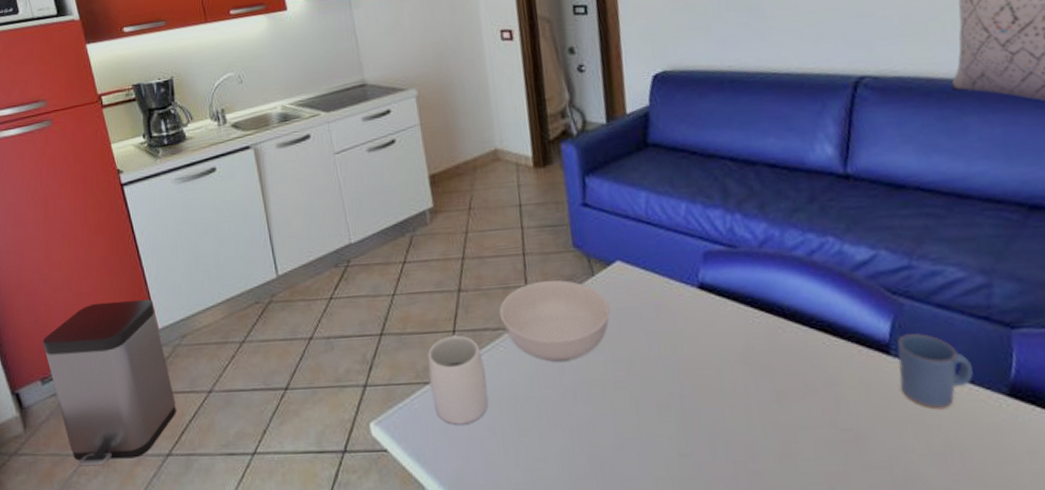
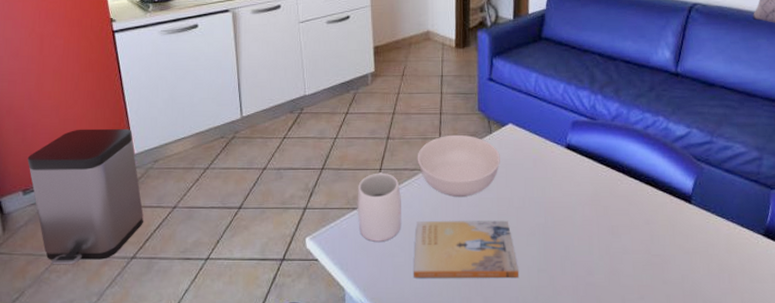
book: none [507,390,652,471] -> present [414,220,518,278]
mug: present [897,333,974,408] -> none [695,189,743,243]

